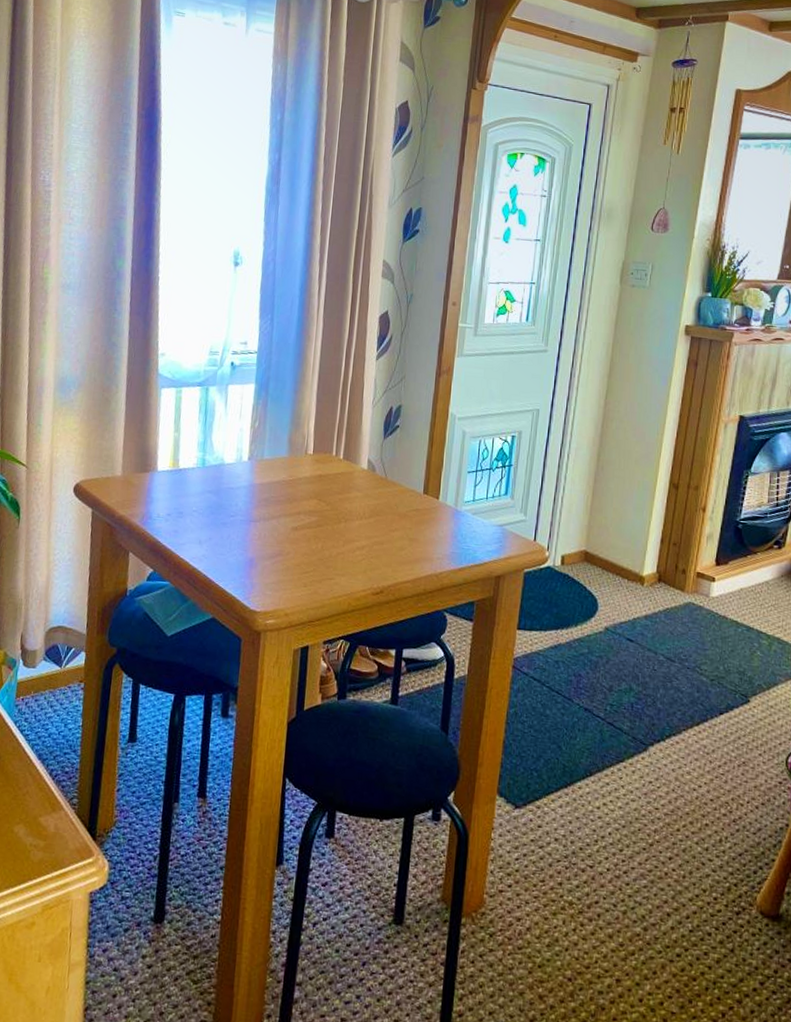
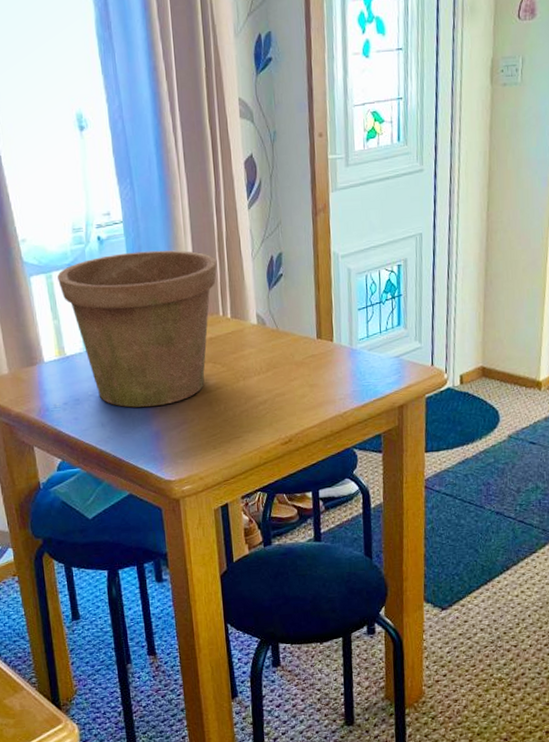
flower pot: none [186,381,339,533] -> present [57,250,217,408]

